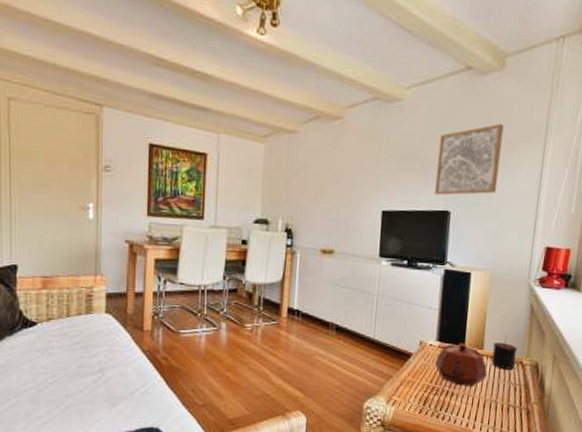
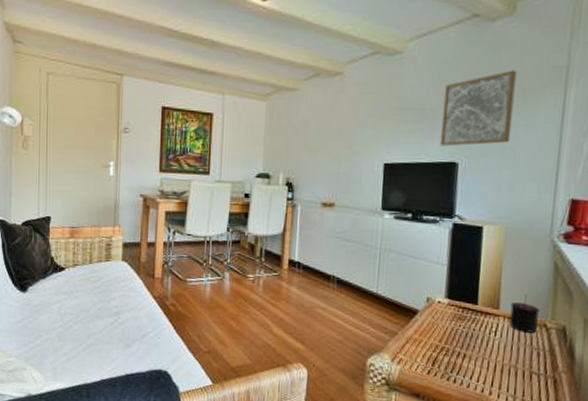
teapot: present [434,343,488,386] -> none [444,301,505,349]

